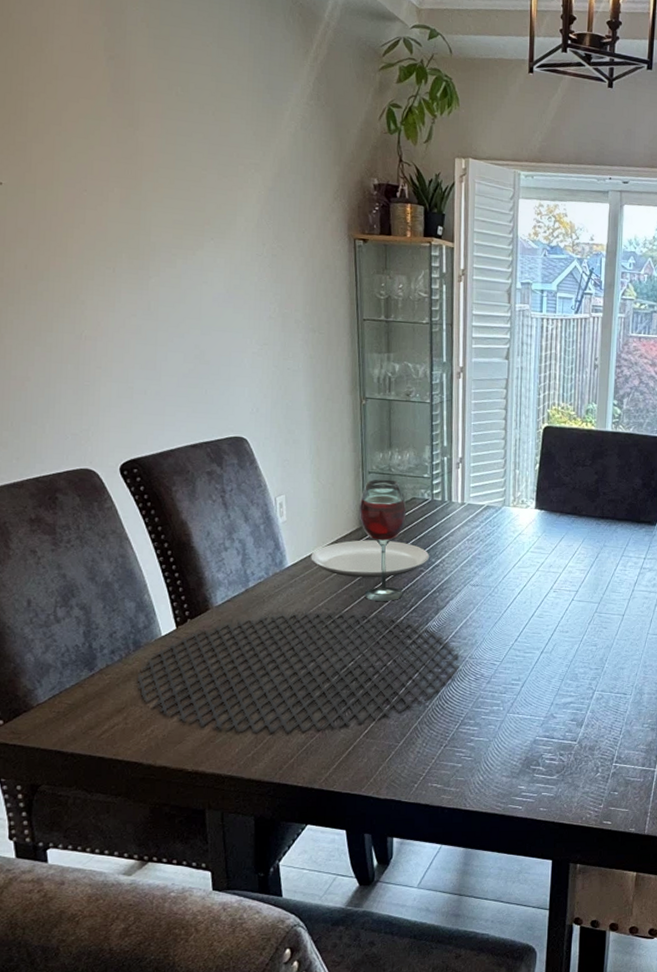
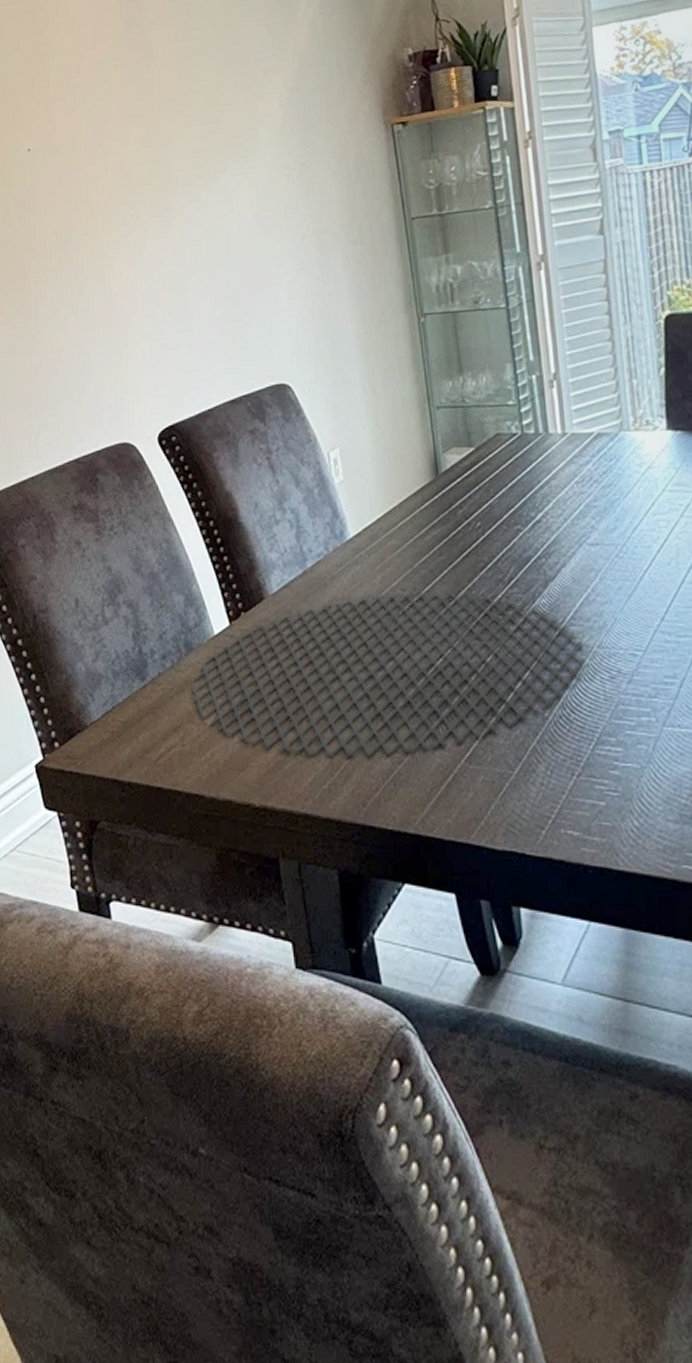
plate: present [311,540,429,578] -> none [376,493,527,546]
wineglass: present [359,479,407,601] -> none [429,413,498,575]

